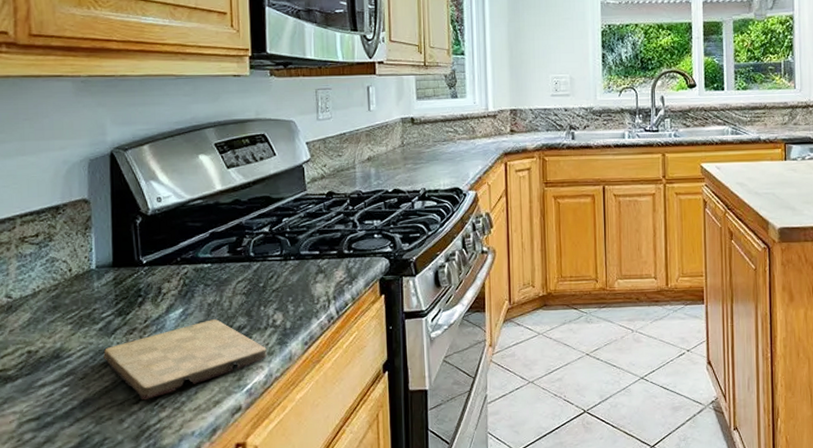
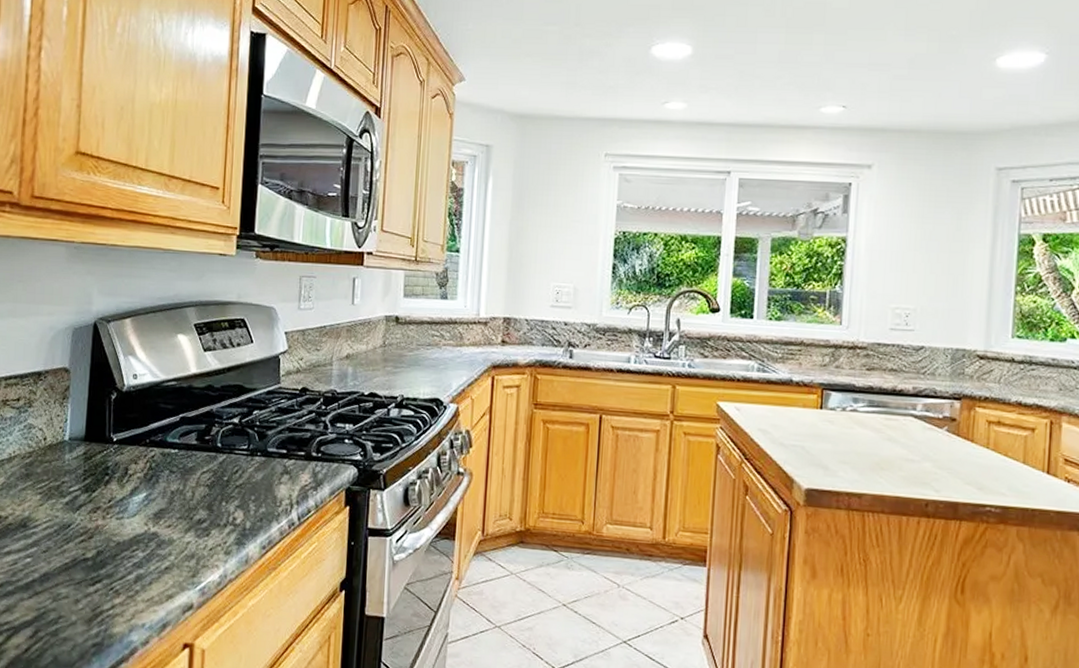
cutting board: present [103,319,267,400] -> none [67,508,224,584]

